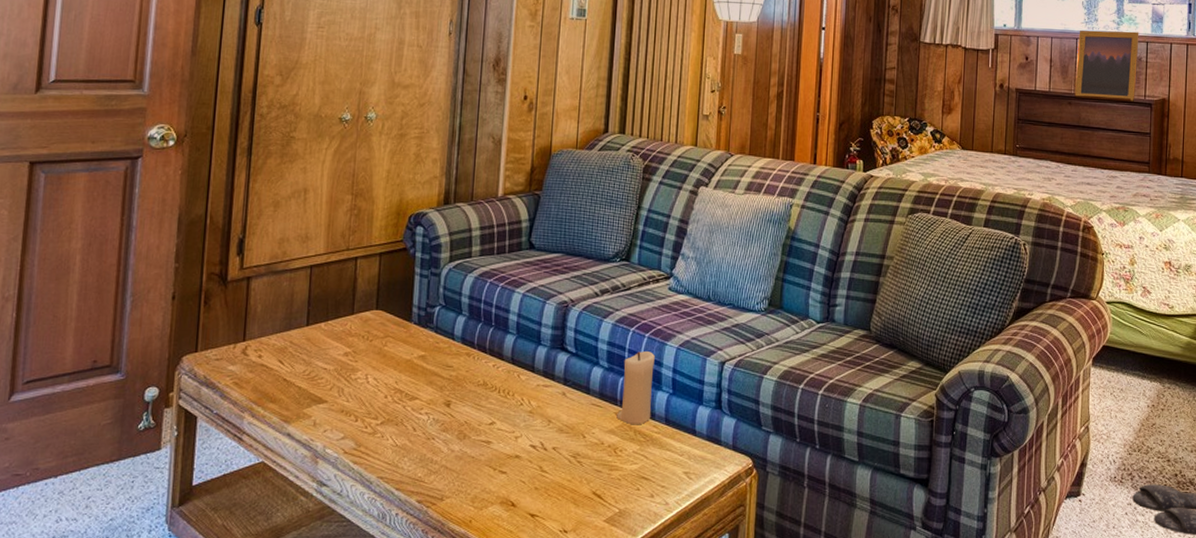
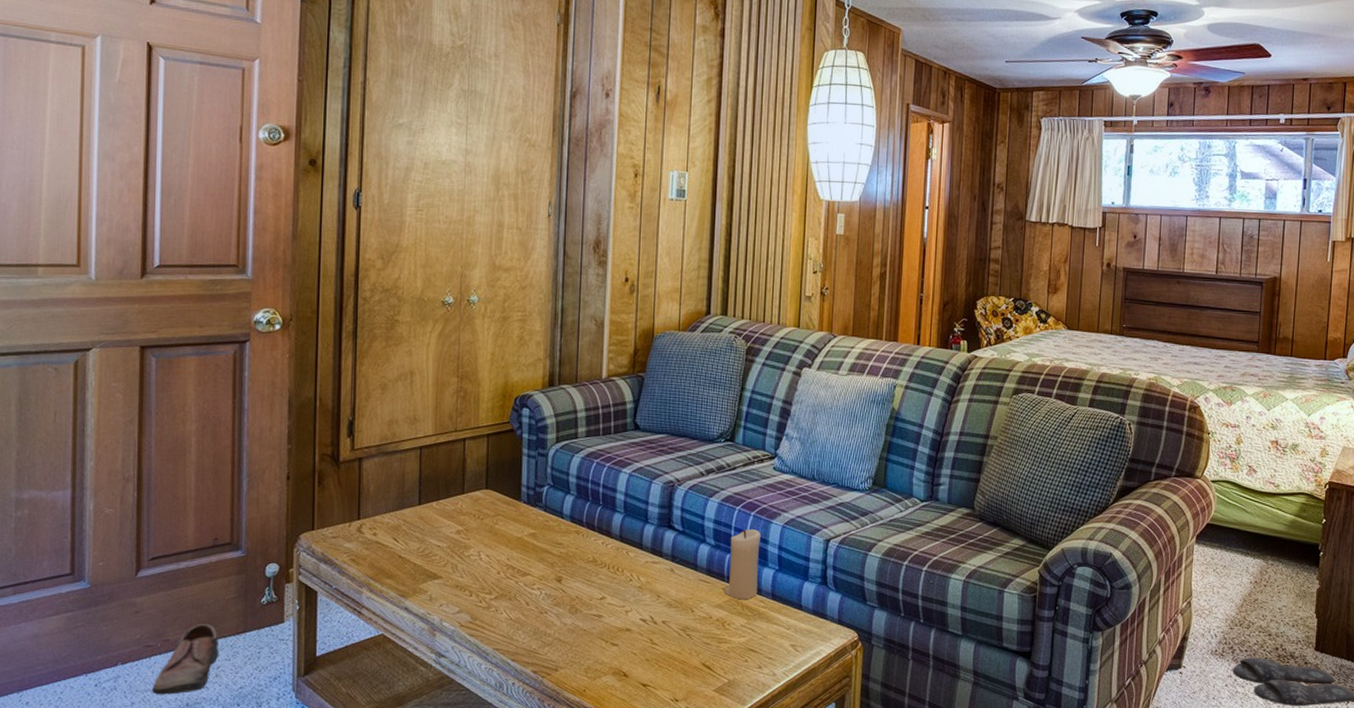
shoe: none [17,450,91,528] -> present [152,623,220,695]
picture frame: present [1074,30,1139,103] -> none [1183,207,1252,282]

